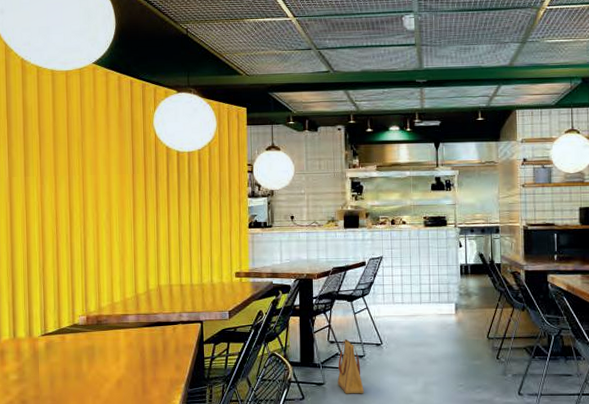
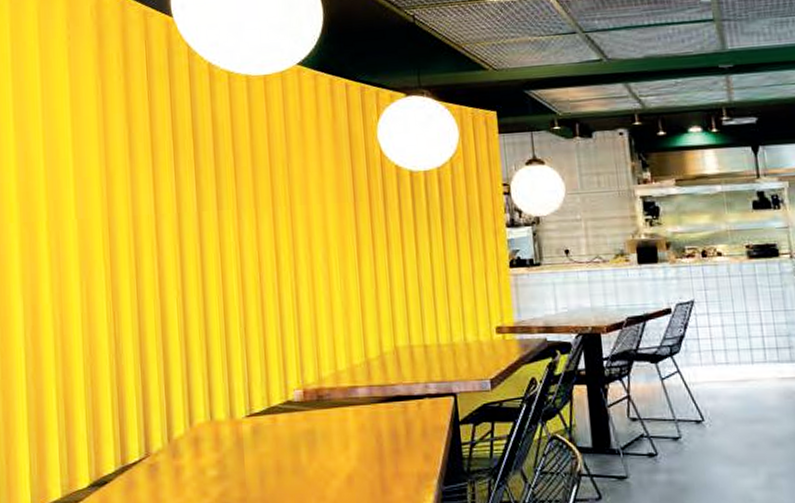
shopping bag: present [337,338,364,394] -> none [644,414,684,492]

